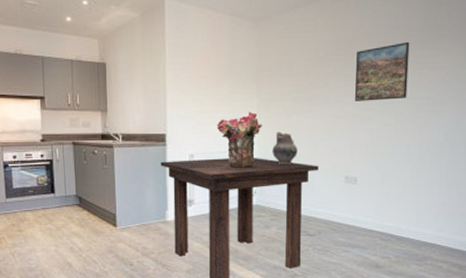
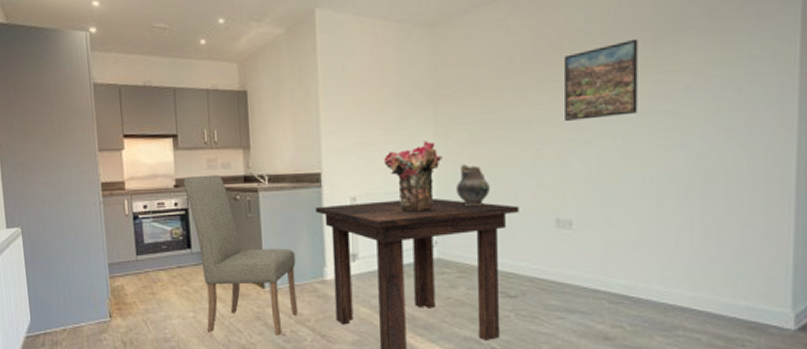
chair: none [48,132,144,265] -> present [183,174,299,335]

